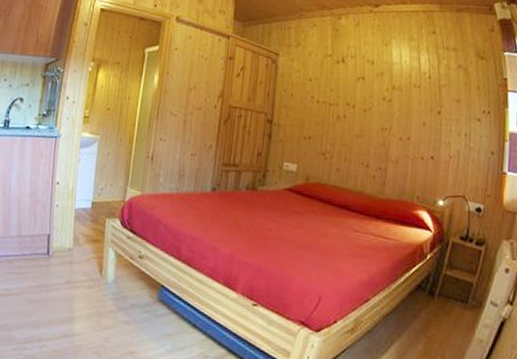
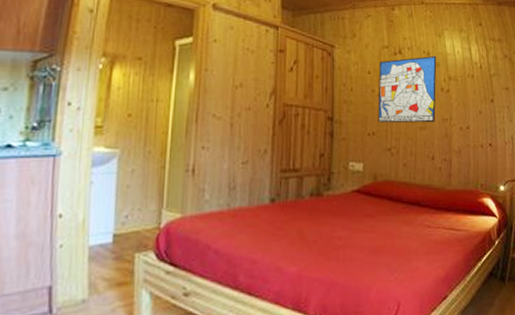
wall art: none [315,64,381,131] -> present [378,55,437,123]

